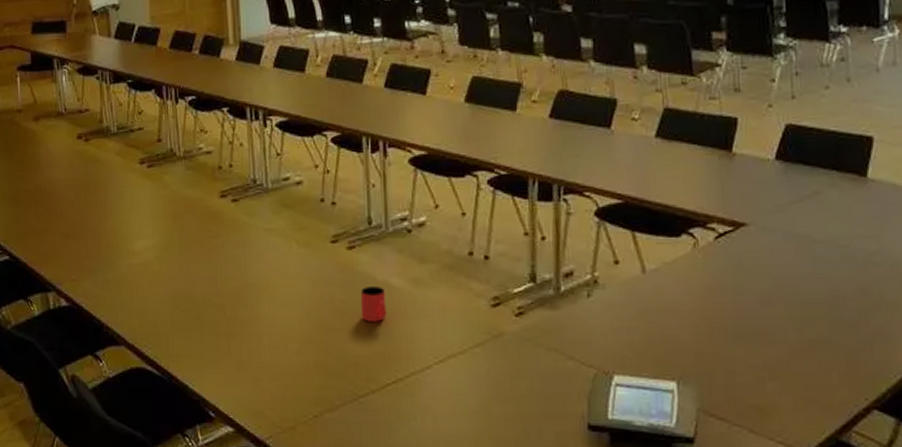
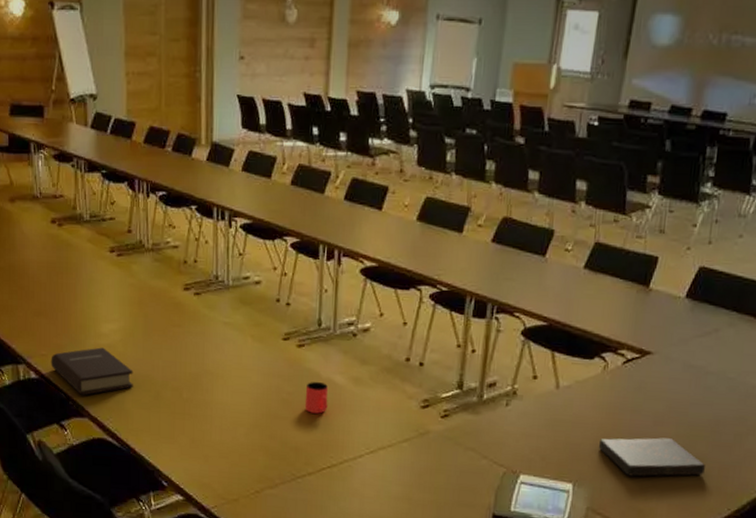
book: none [82,266,172,321] -> present [51,347,133,395]
book: none [700,320,830,368] -> present [598,437,705,477]

